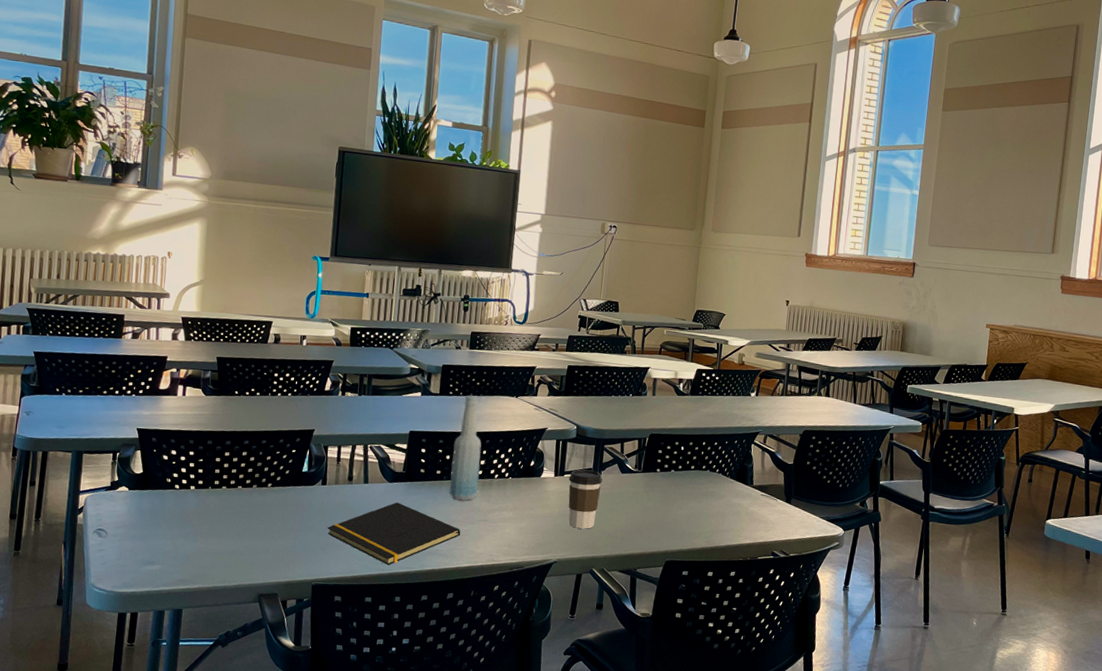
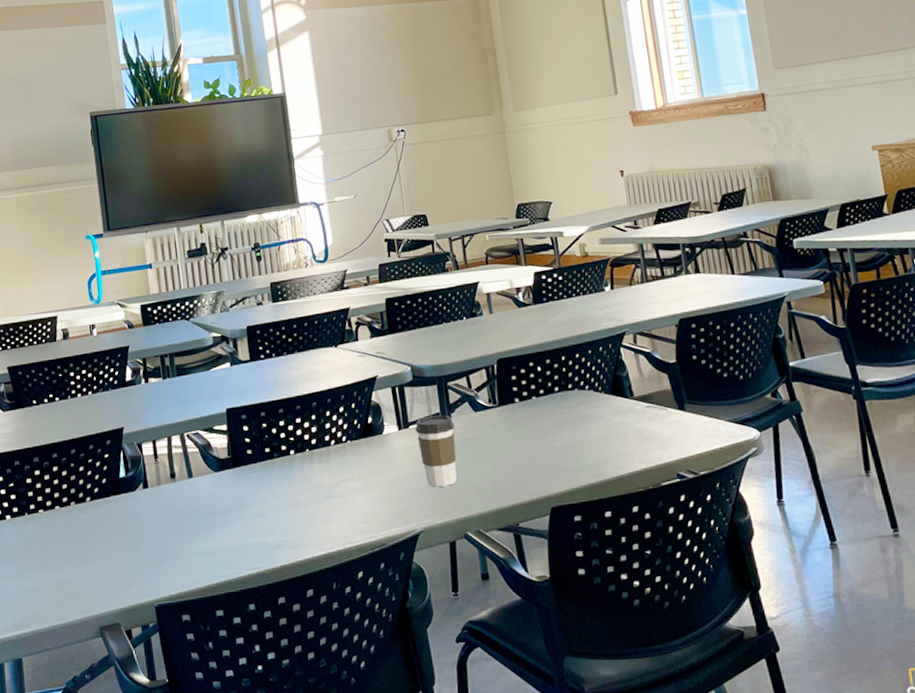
notepad: present [327,502,461,566] -> none [158,493,307,569]
bottle: present [449,395,482,501] -> none [277,354,316,478]

